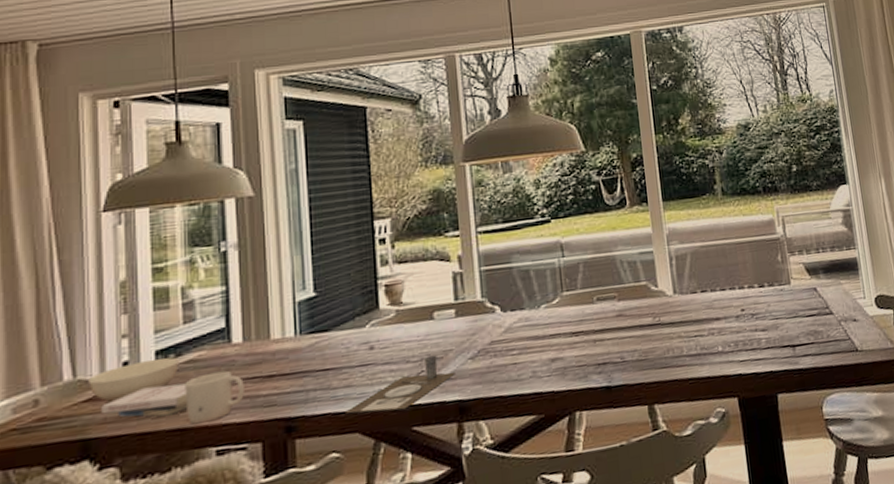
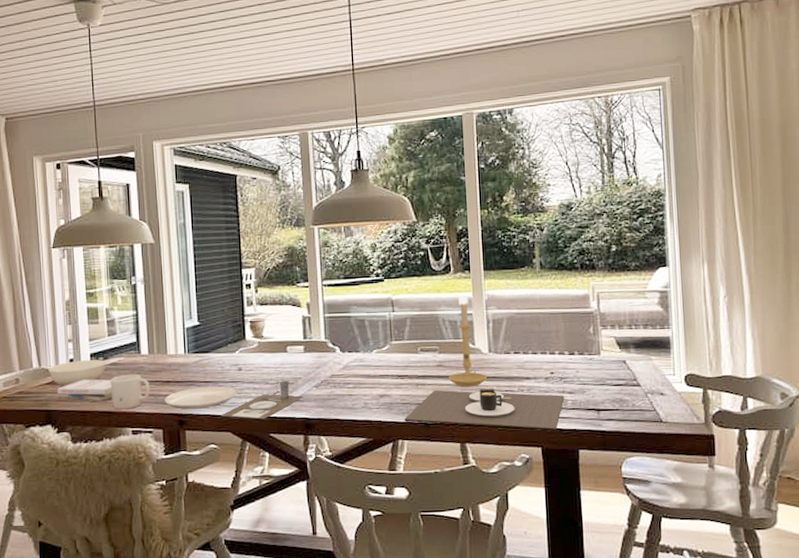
plate: none [265,372,367,411] -> present [164,386,237,410]
place setting: none [581,334,758,388] -> present [404,388,565,430]
candle holder: none [630,231,674,338] -> present [448,296,488,387]

